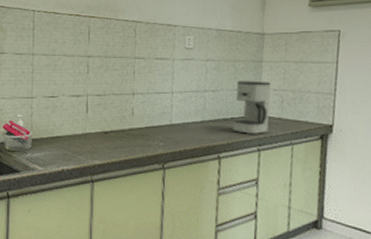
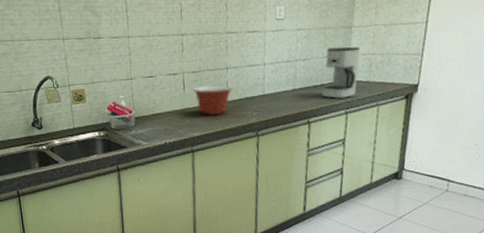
mixing bowl: none [96,111,139,144] -> present [192,85,233,116]

